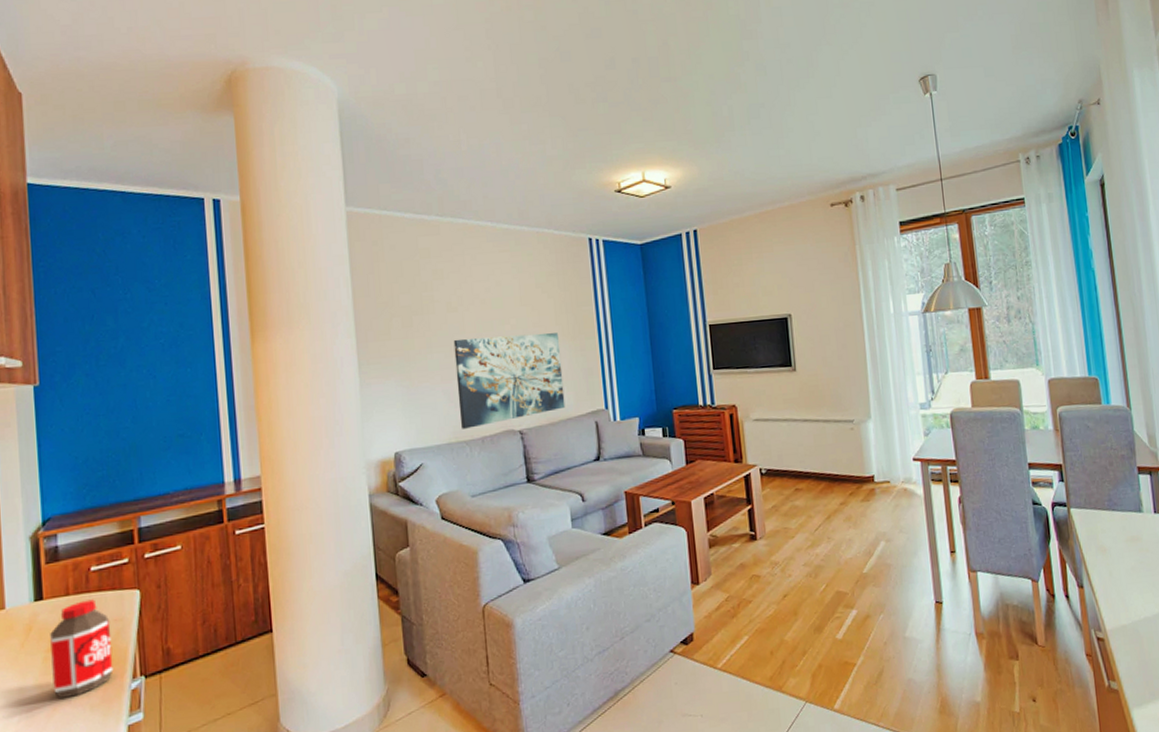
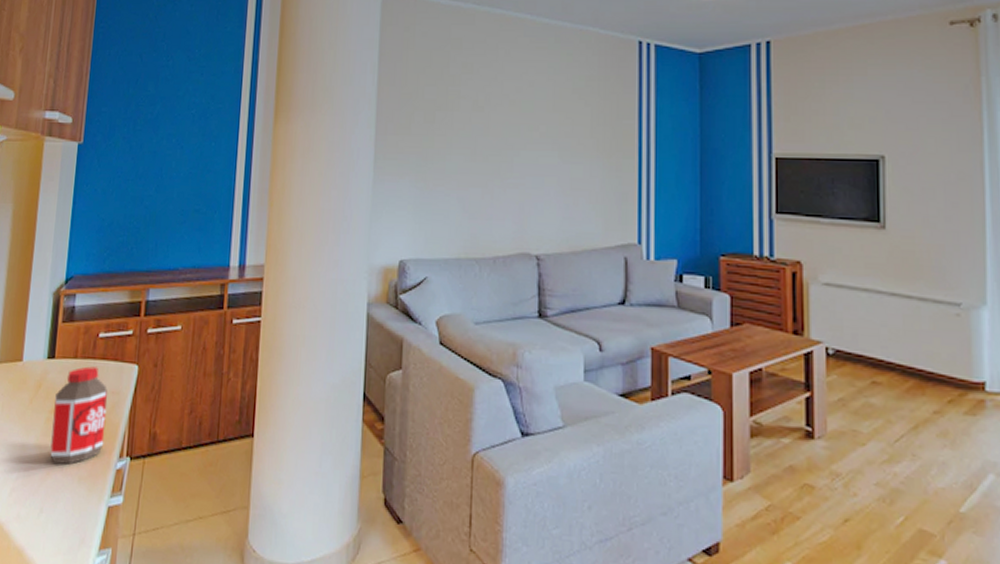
wall art: present [453,333,566,429] -> none [472,142,593,245]

